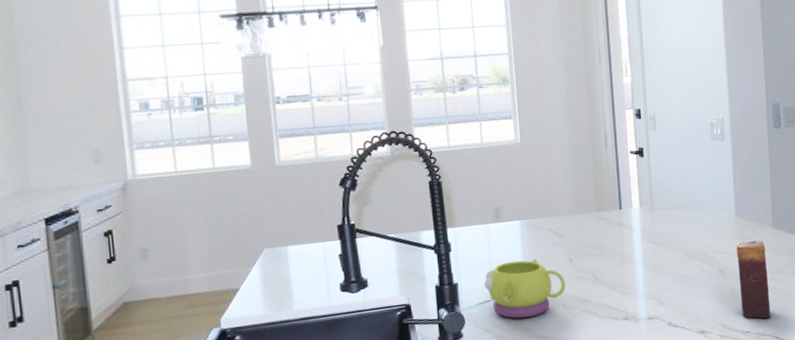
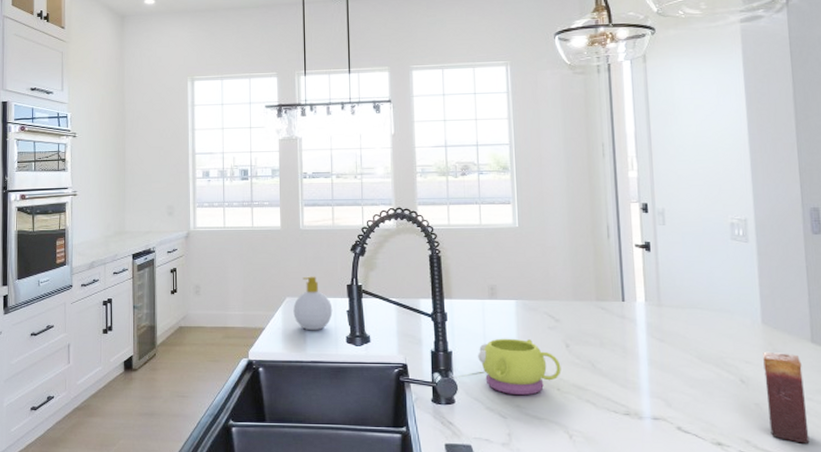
soap bottle: none [273,220,323,284] -> present [293,276,333,331]

